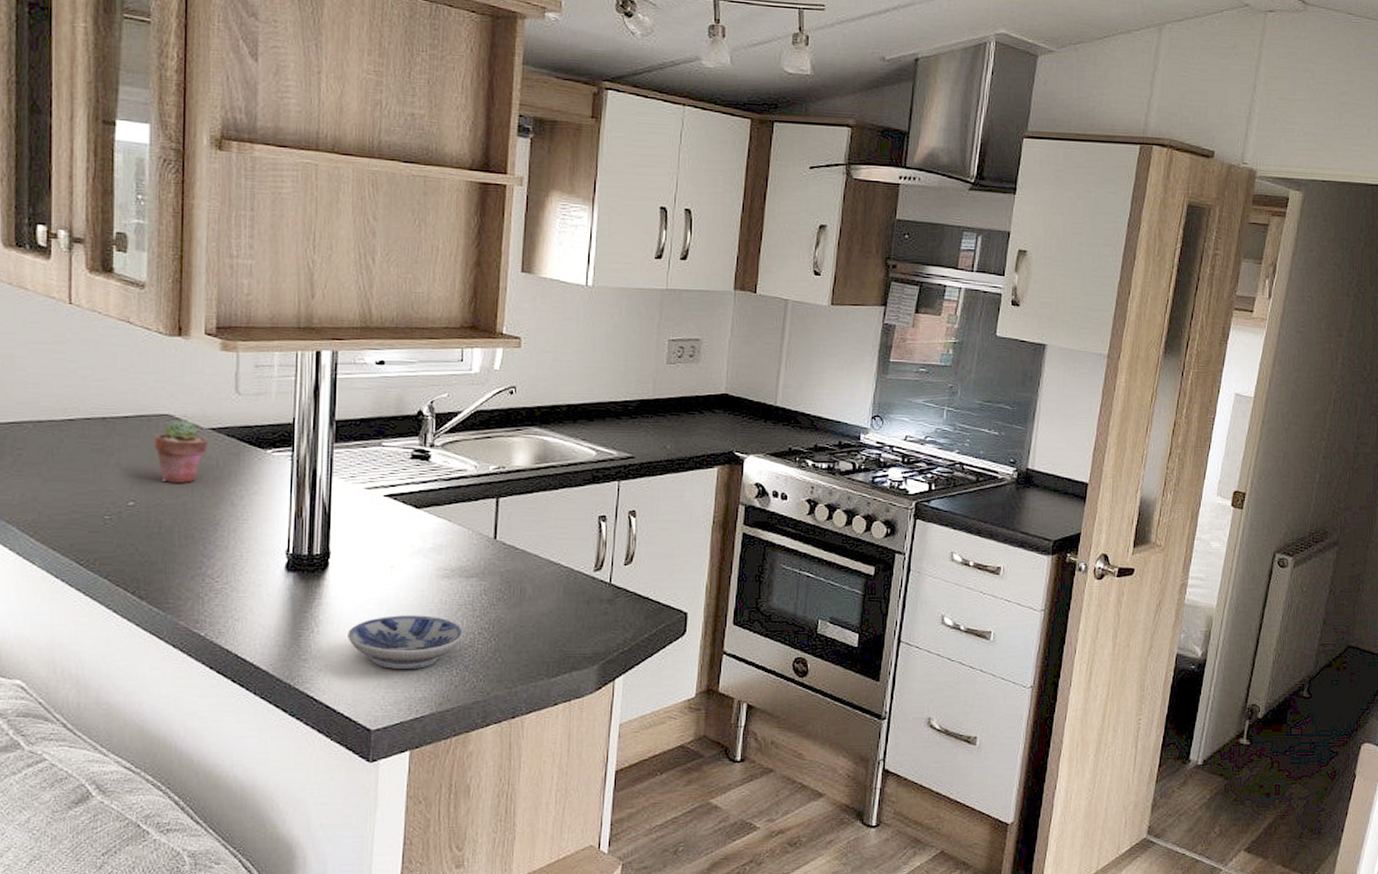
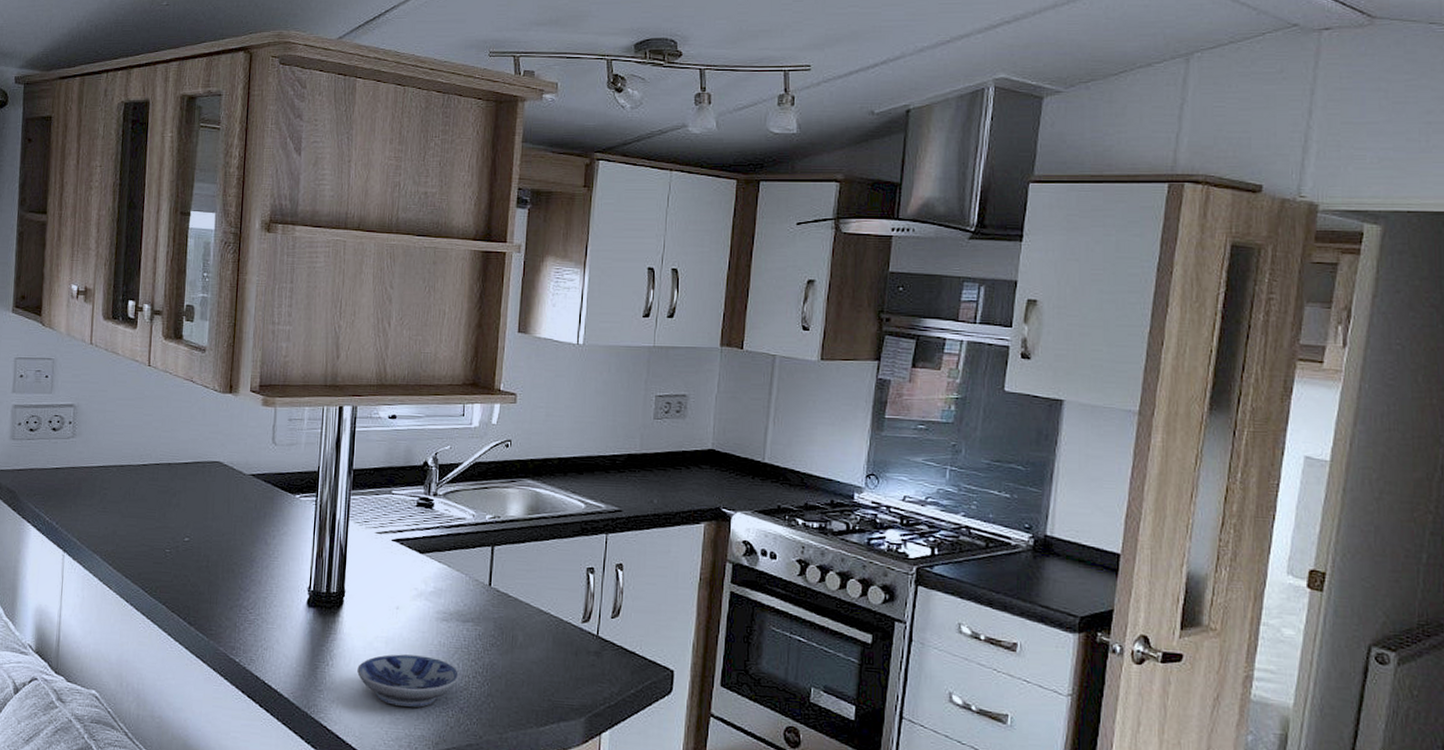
potted succulent: present [154,419,207,483] -> none [207,466,248,523]

